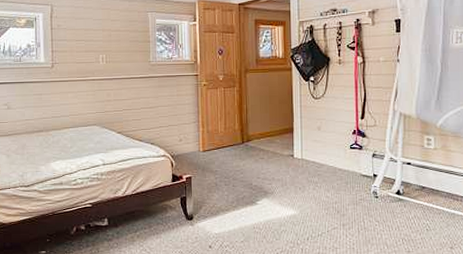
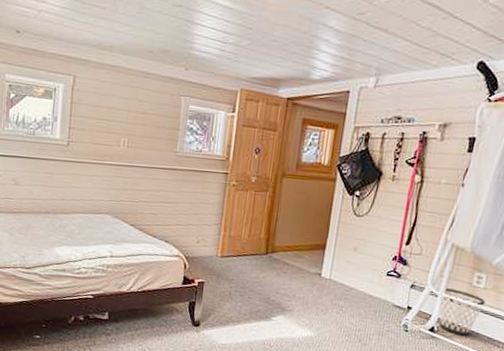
wastebasket: none [399,153,438,194] -> present [438,288,486,336]

